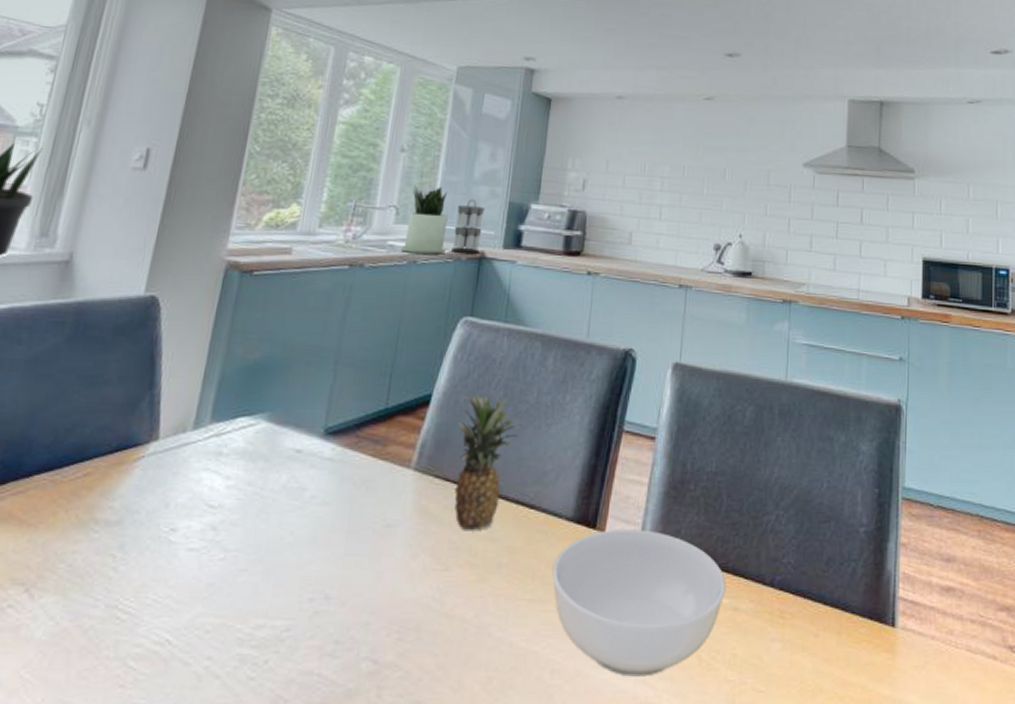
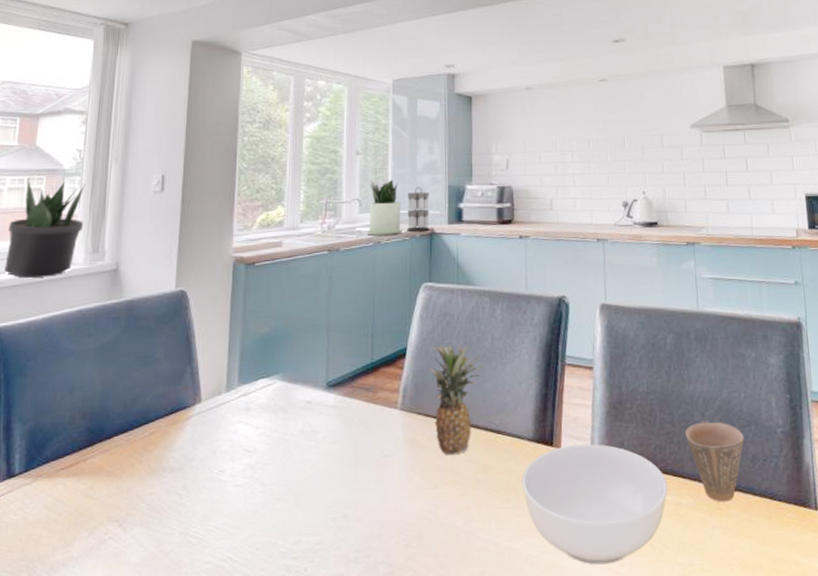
cup: none [754,513,822,610] -> present [685,421,745,502]

